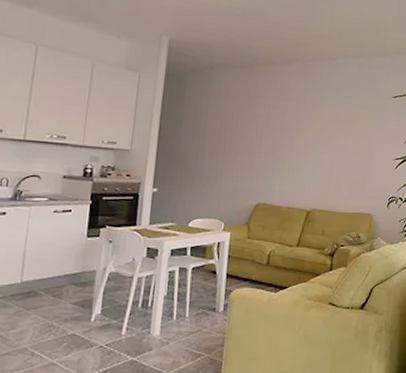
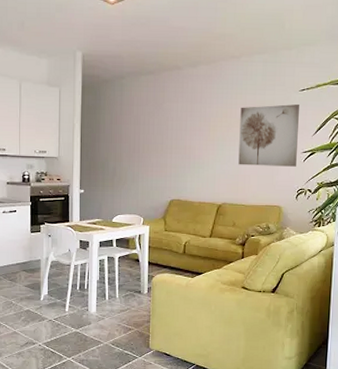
wall art: none [330,109,392,174] -> present [238,104,299,167]

